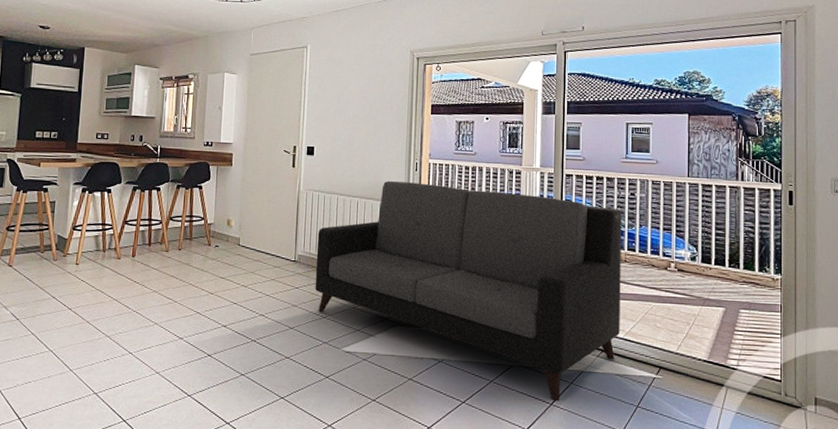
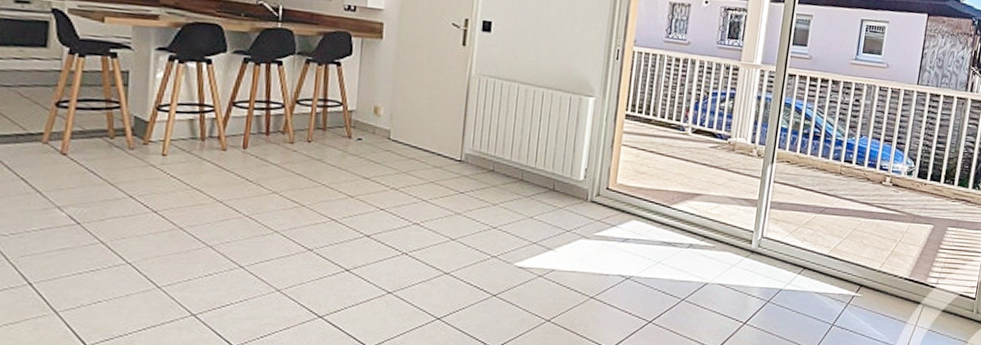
sofa: present [315,181,622,402] -> none [484,70,844,320]

